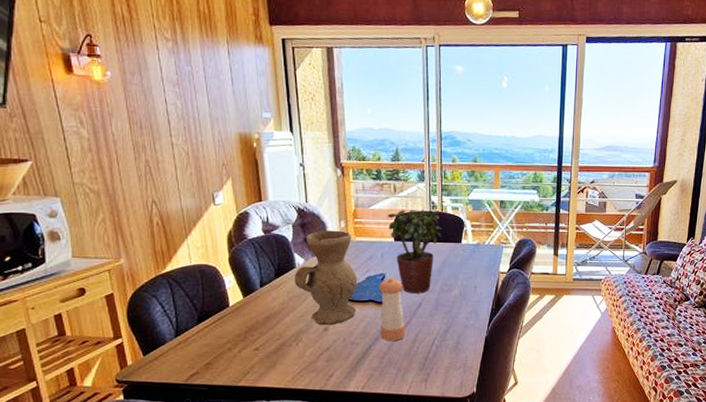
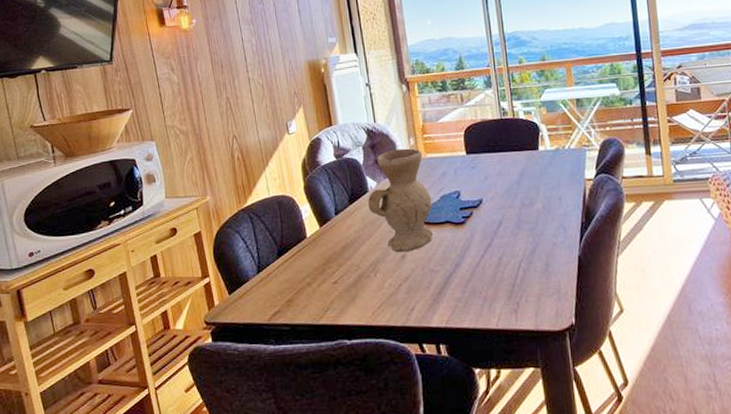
pepper shaker: present [379,278,405,342] -> none [454,195,487,267]
potted plant: present [387,209,443,293] -> none [456,117,517,211]

